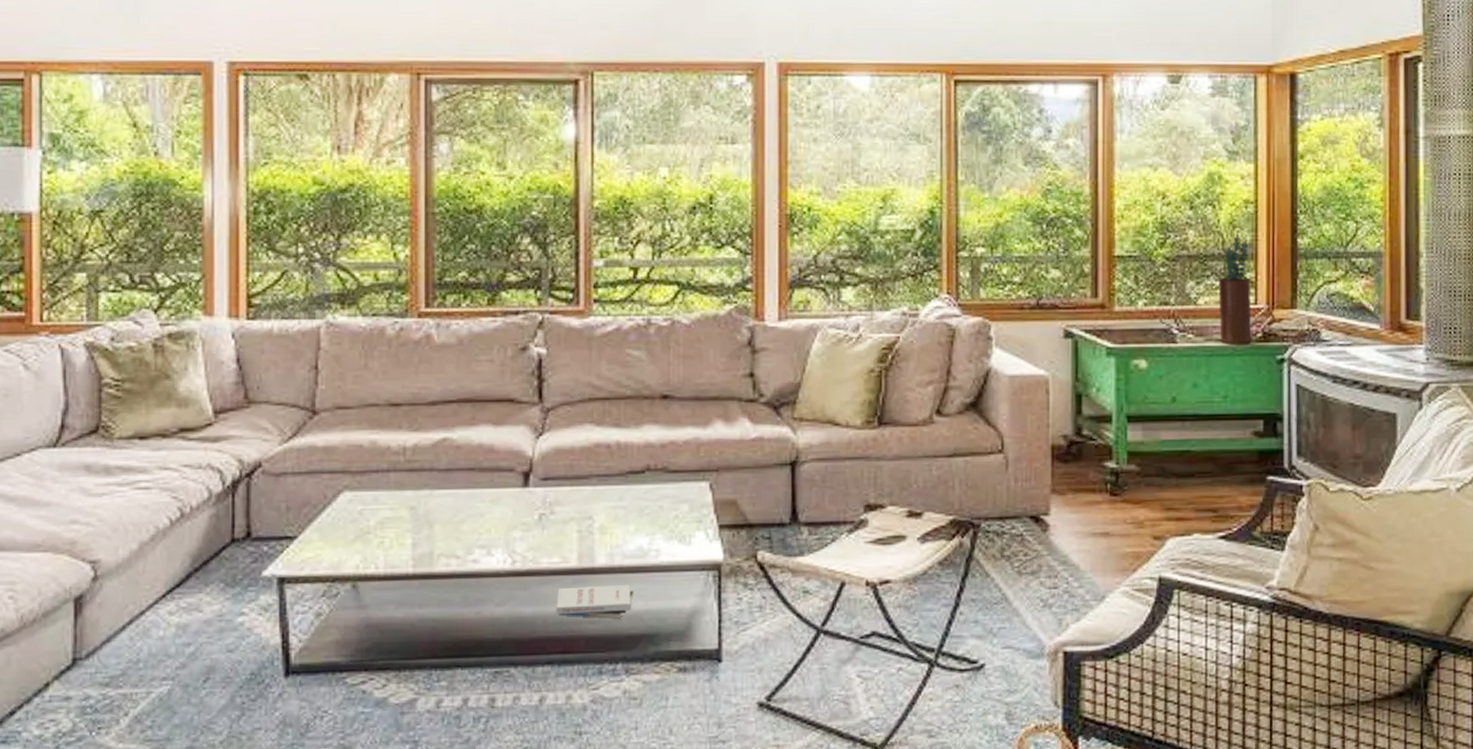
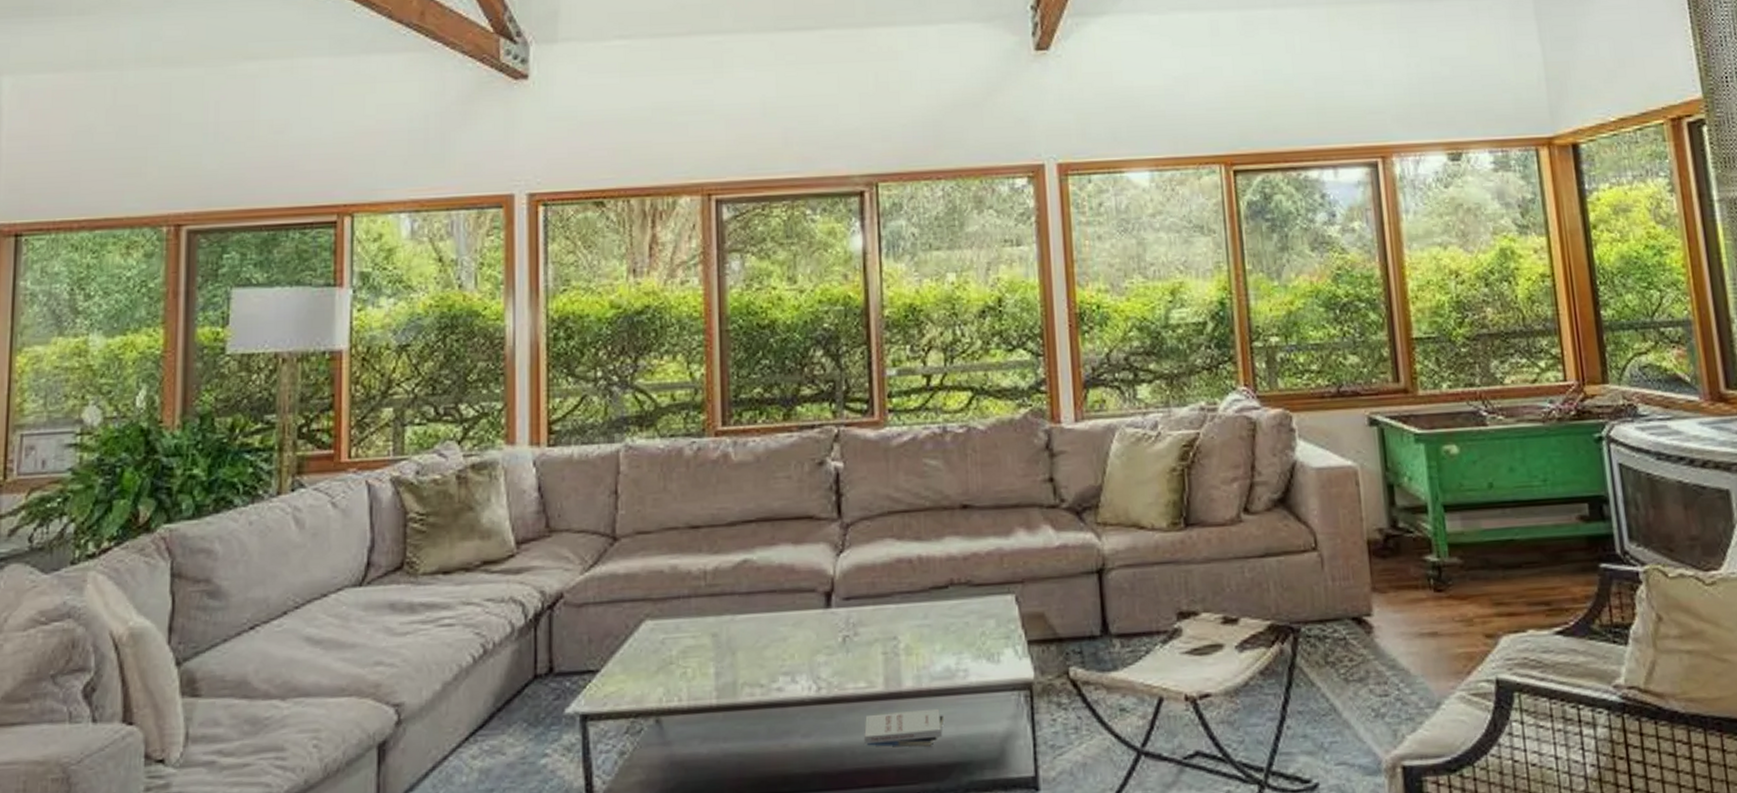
vase: present [1218,232,1252,345] -> none [1523,307,1566,426]

